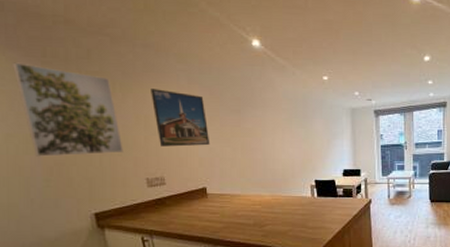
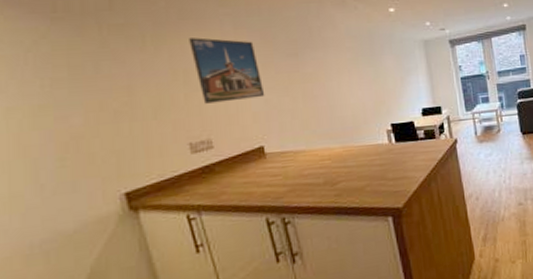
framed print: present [13,62,123,157] -> none [13,21,159,132]

